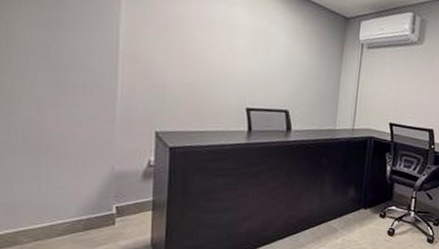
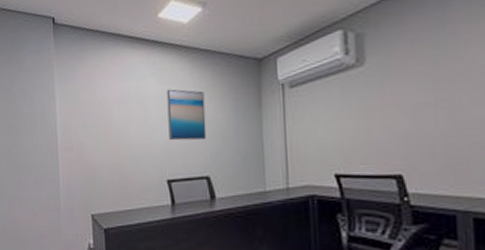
wall art: none [254,23,294,78] -> present [166,89,207,141]

